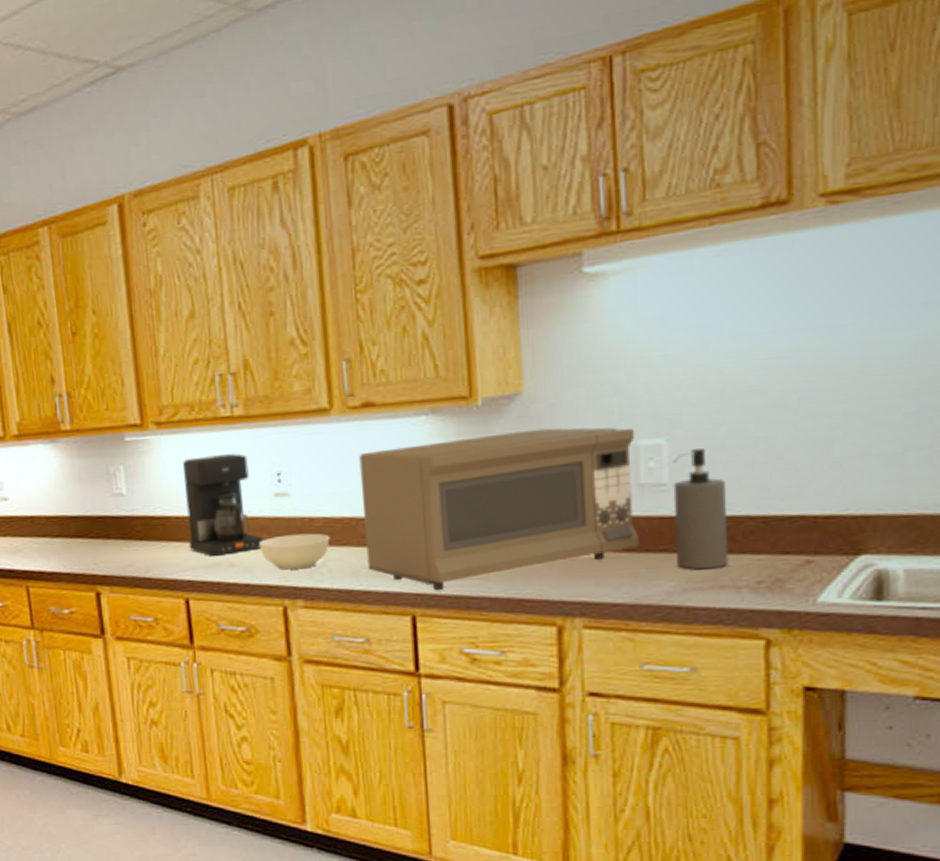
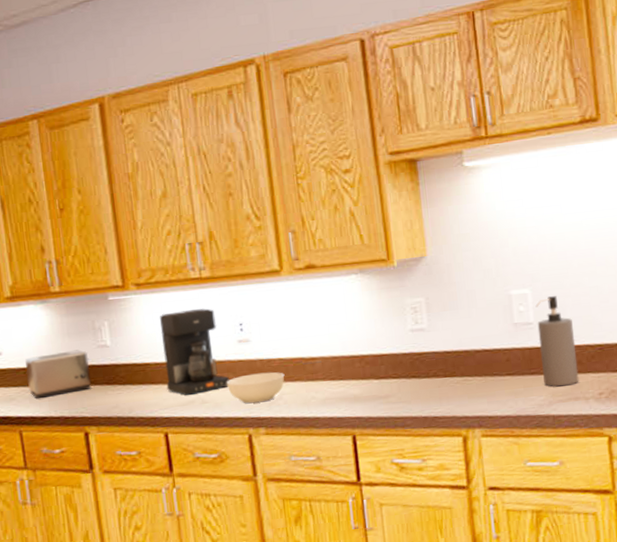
toaster: none [33,497,105,551] -> present [25,349,92,398]
microwave: present [359,427,639,591] -> none [305,281,517,414]

